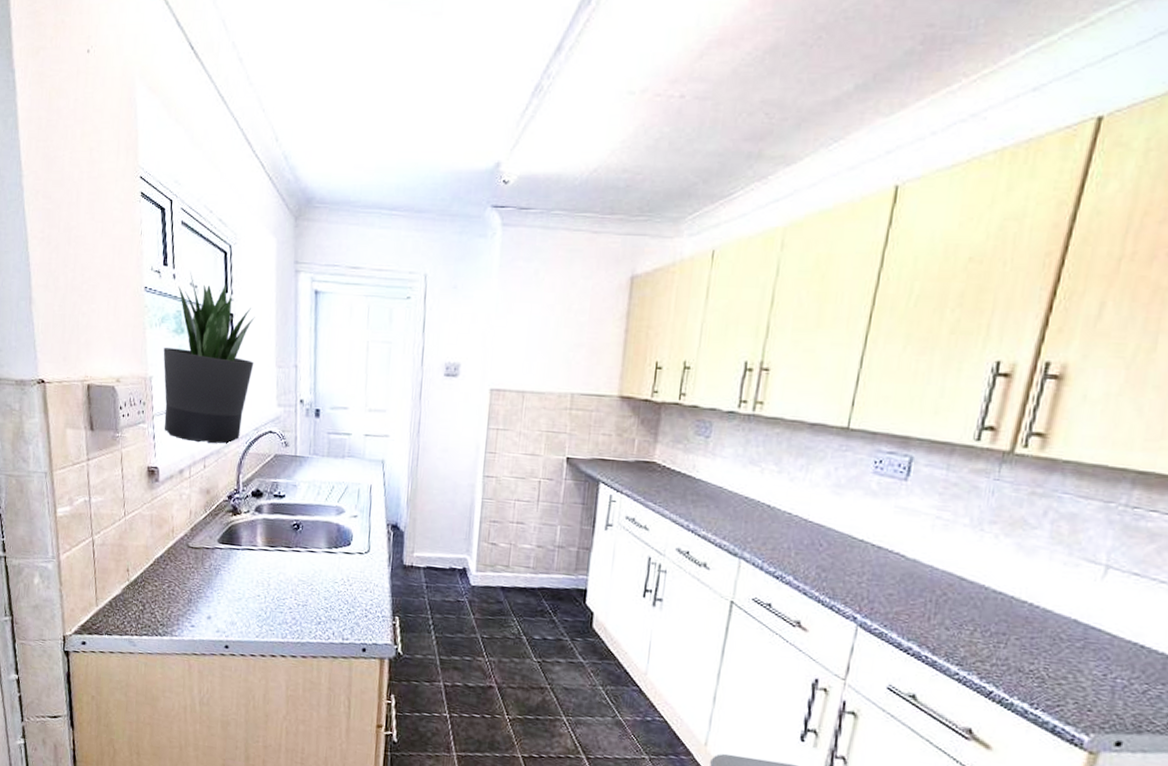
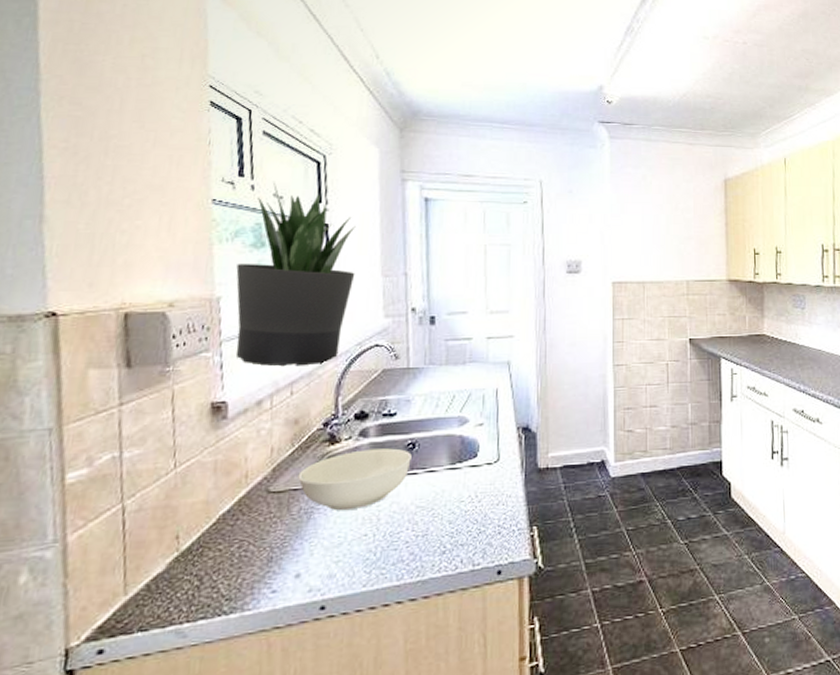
bowl: none [209,523,296,573] -> present [298,448,412,511]

